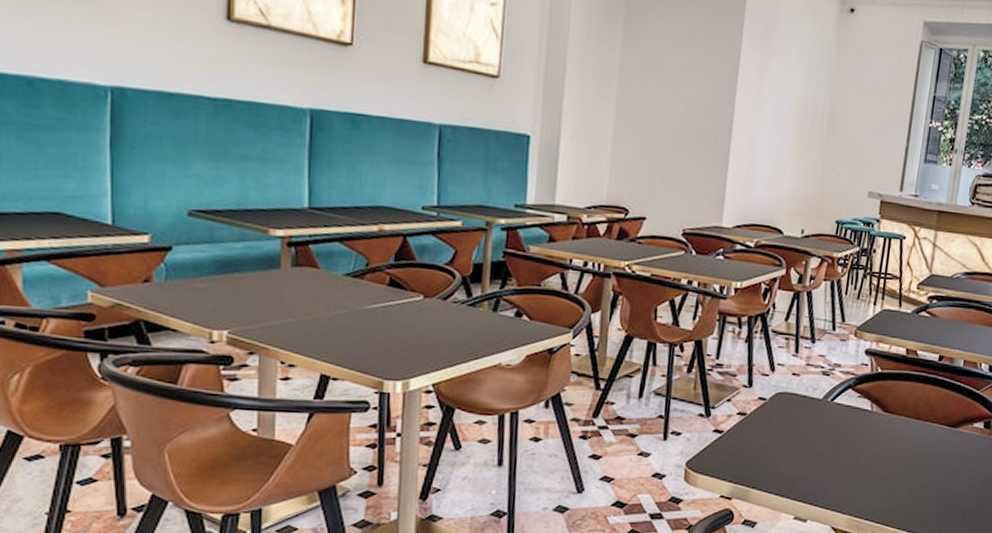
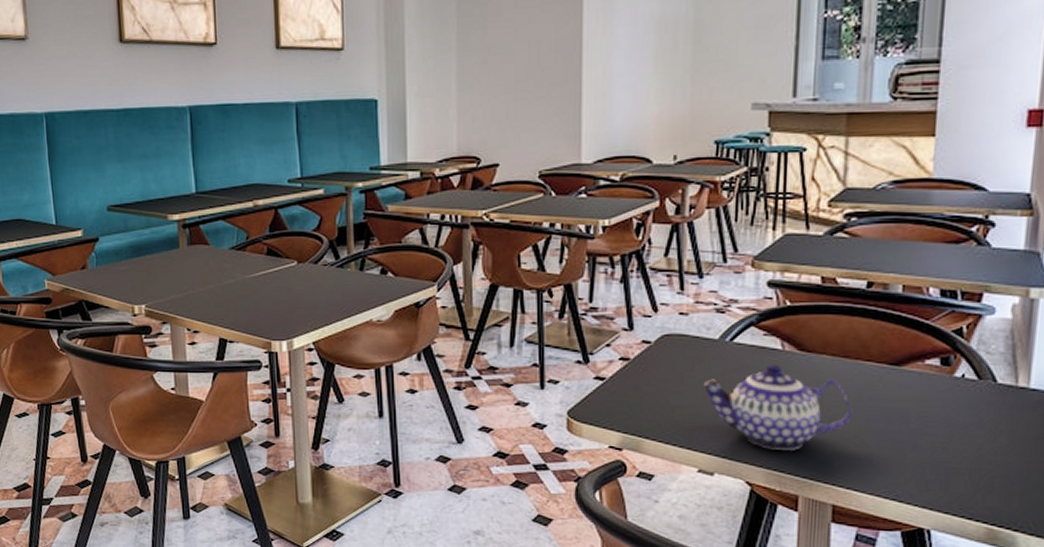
teapot: none [806,423,919,499] -> present [704,364,853,450]

